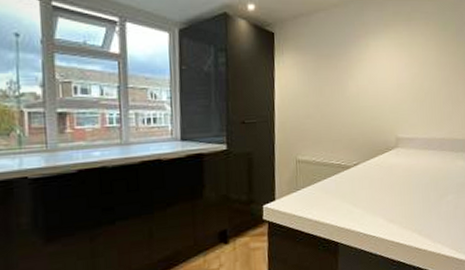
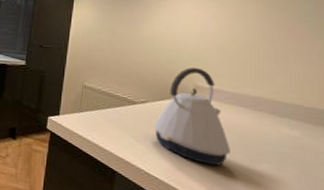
kettle: none [367,120,426,210] -> present [154,67,230,166]

